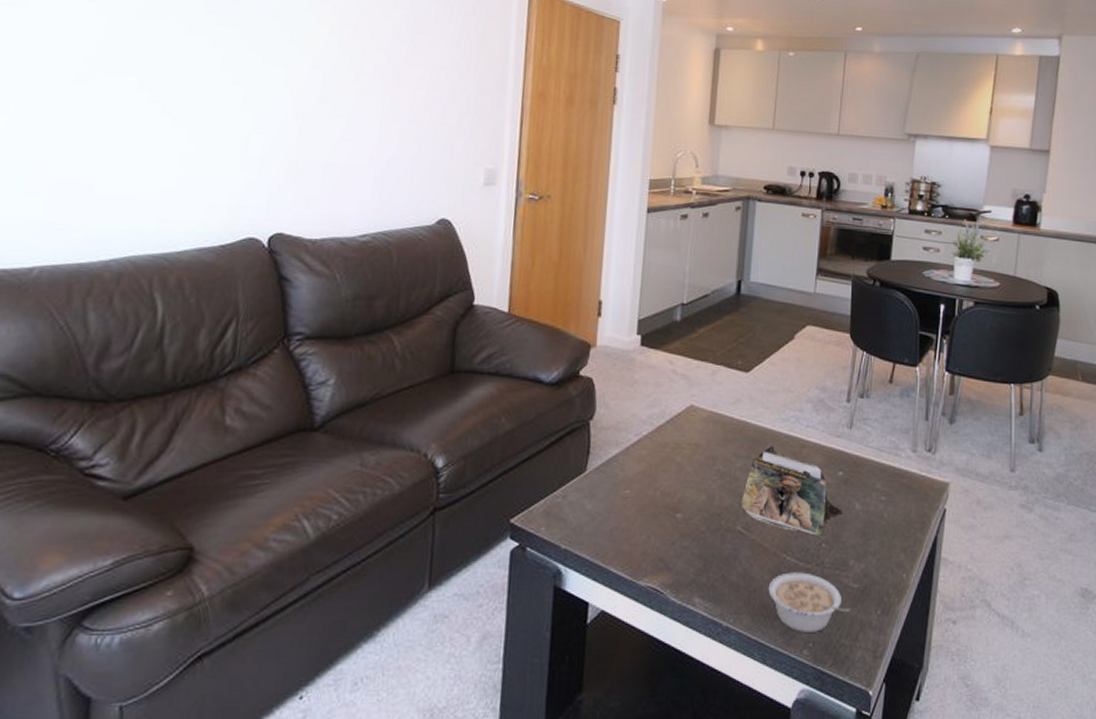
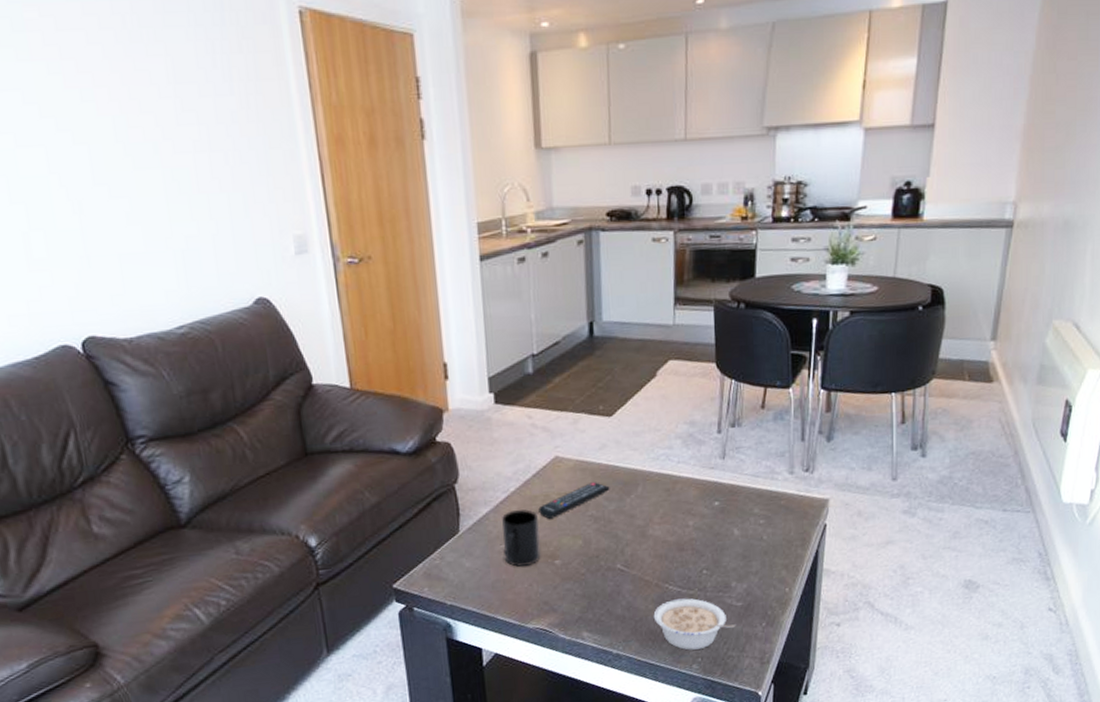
mug: none [626,455,666,516] -> present [501,509,541,567]
remote control: none [667,436,739,468] -> present [538,482,610,519]
magazine: present [741,446,843,536] -> none [618,485,721,564]

